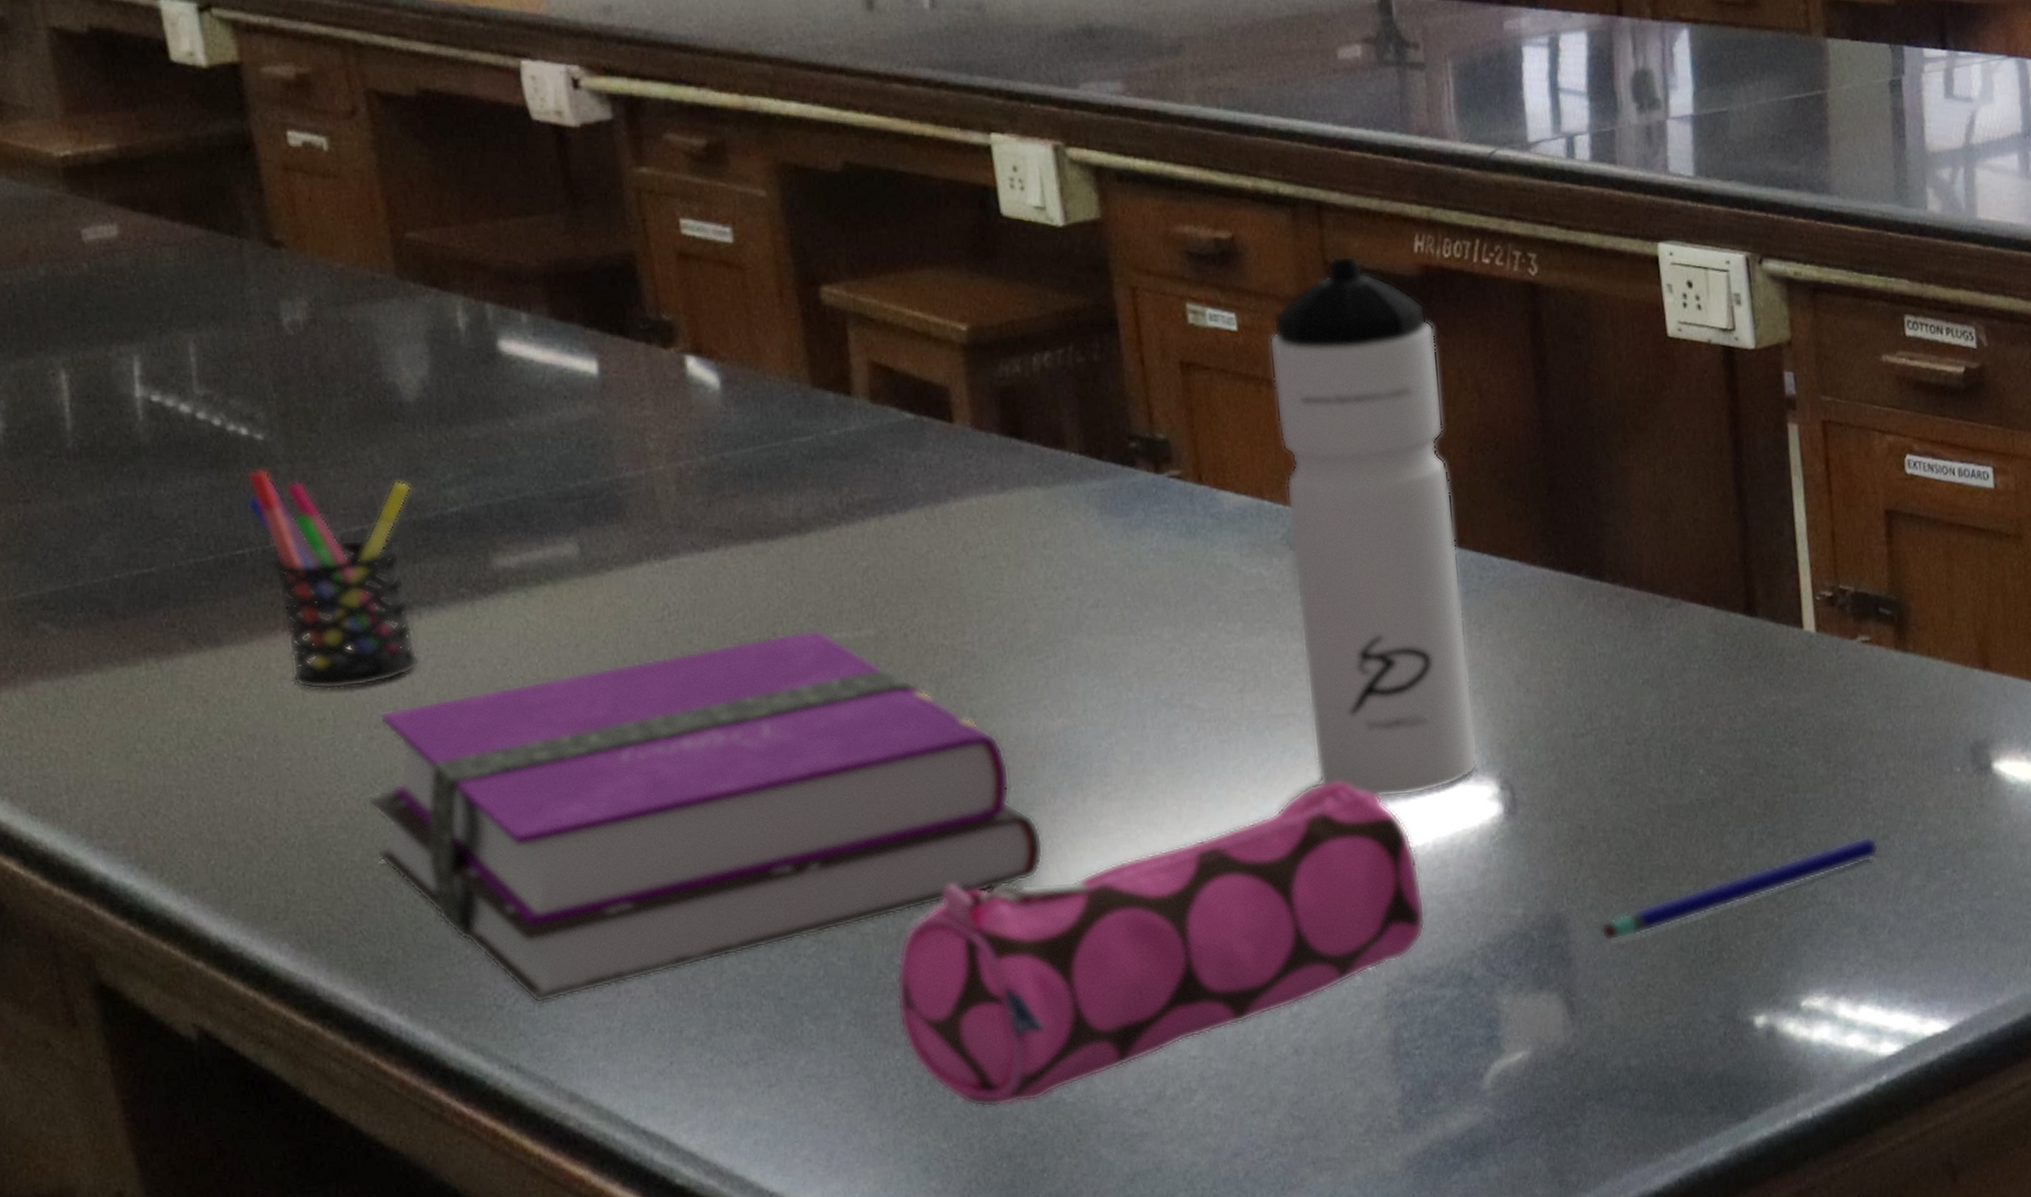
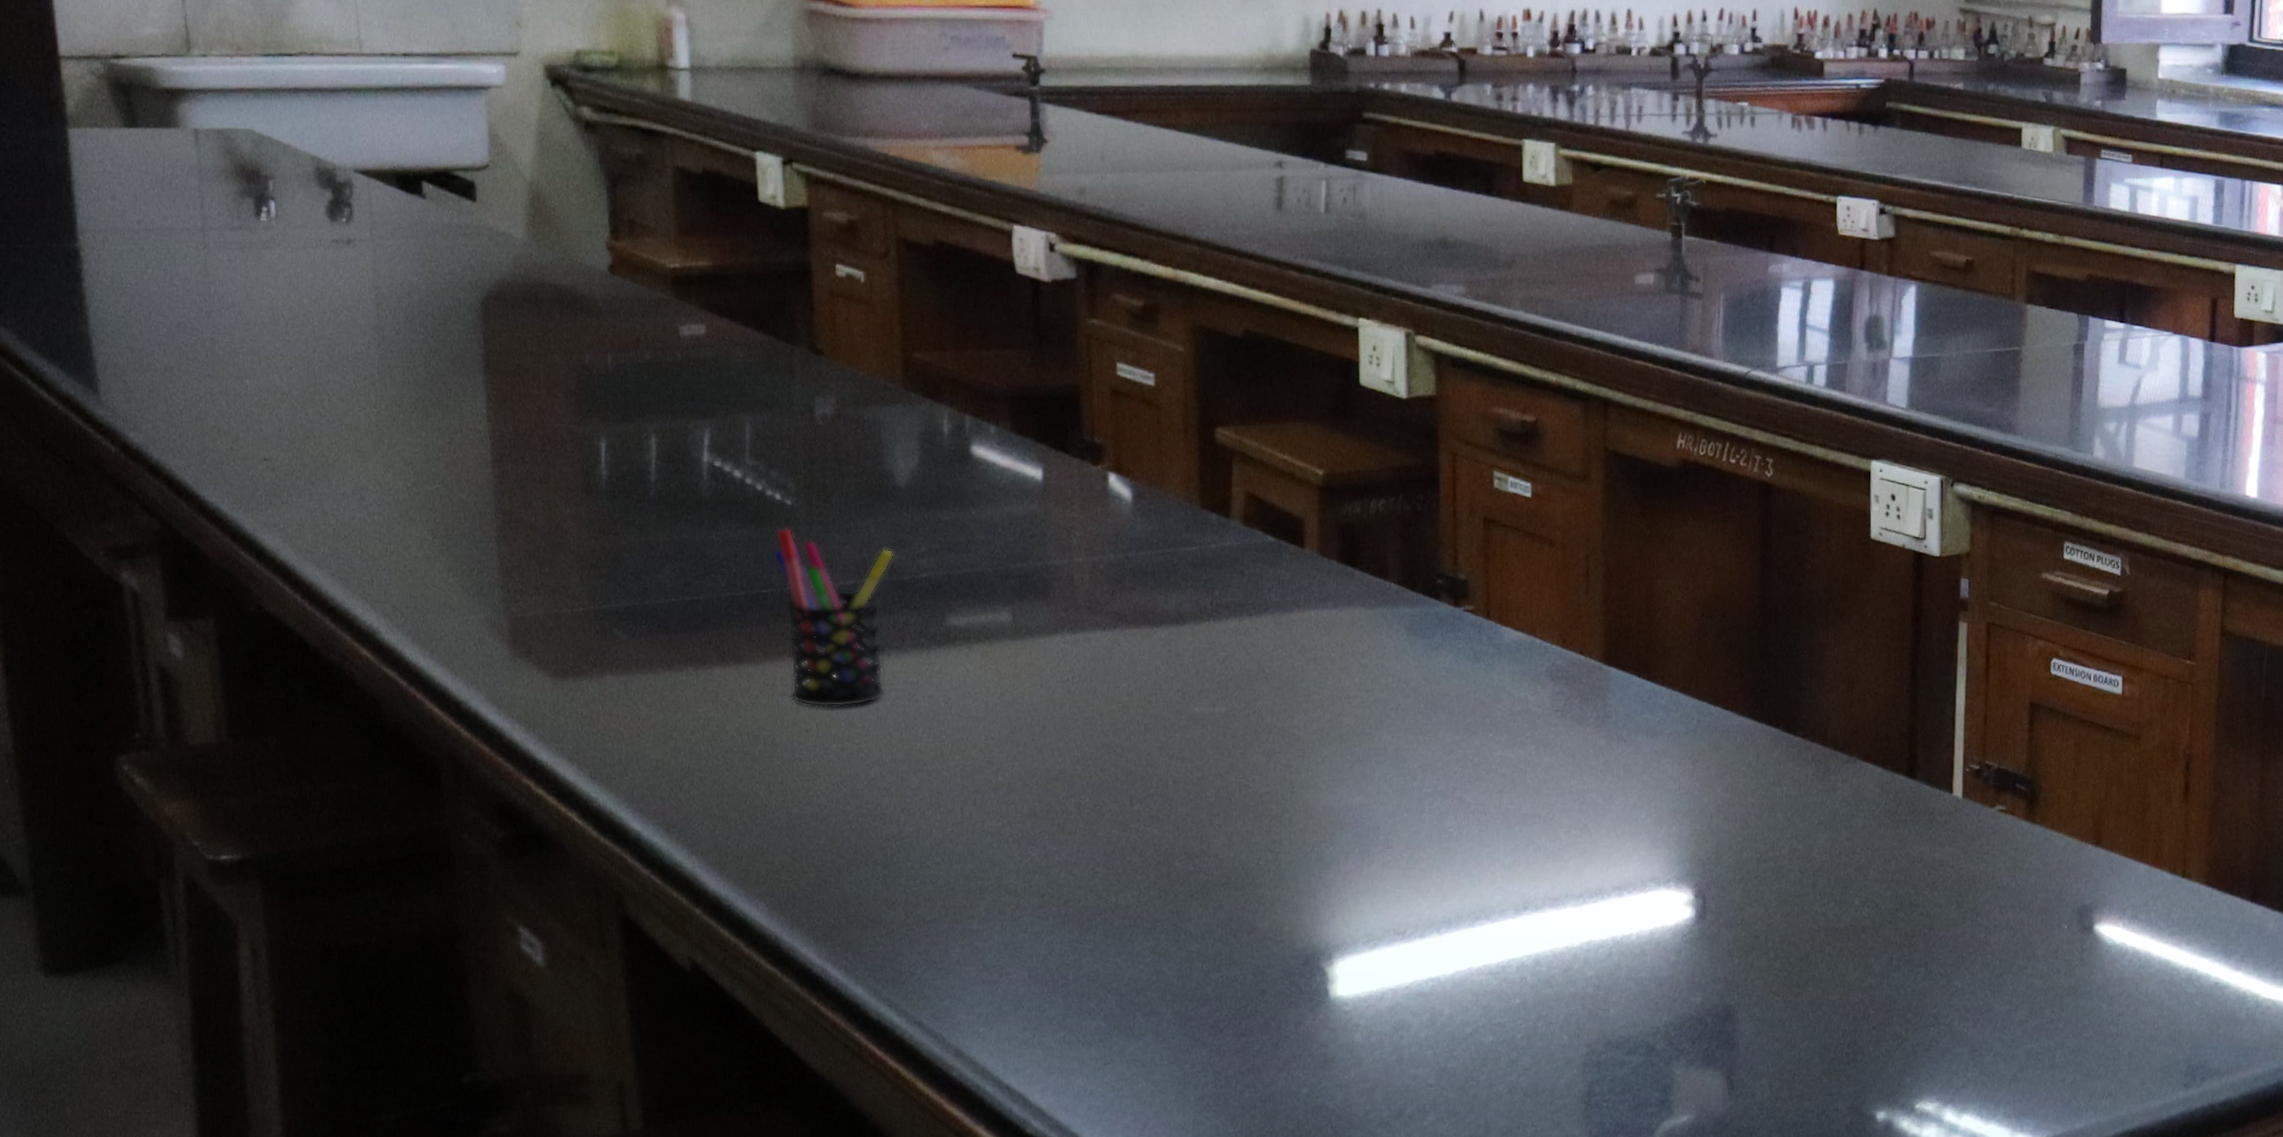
hardback book: present [366,630,1044,1004] -> none [834,702,1334,975]
pencil case: present [896,782,1426,1108] -> none [1208,873,1624,1105]
water bottle: present [1269,256,1479,799] -> none [1552,445,1686,894]
pen: present [1600,837,1879,941] -> none [1761,974,1994,1034]

